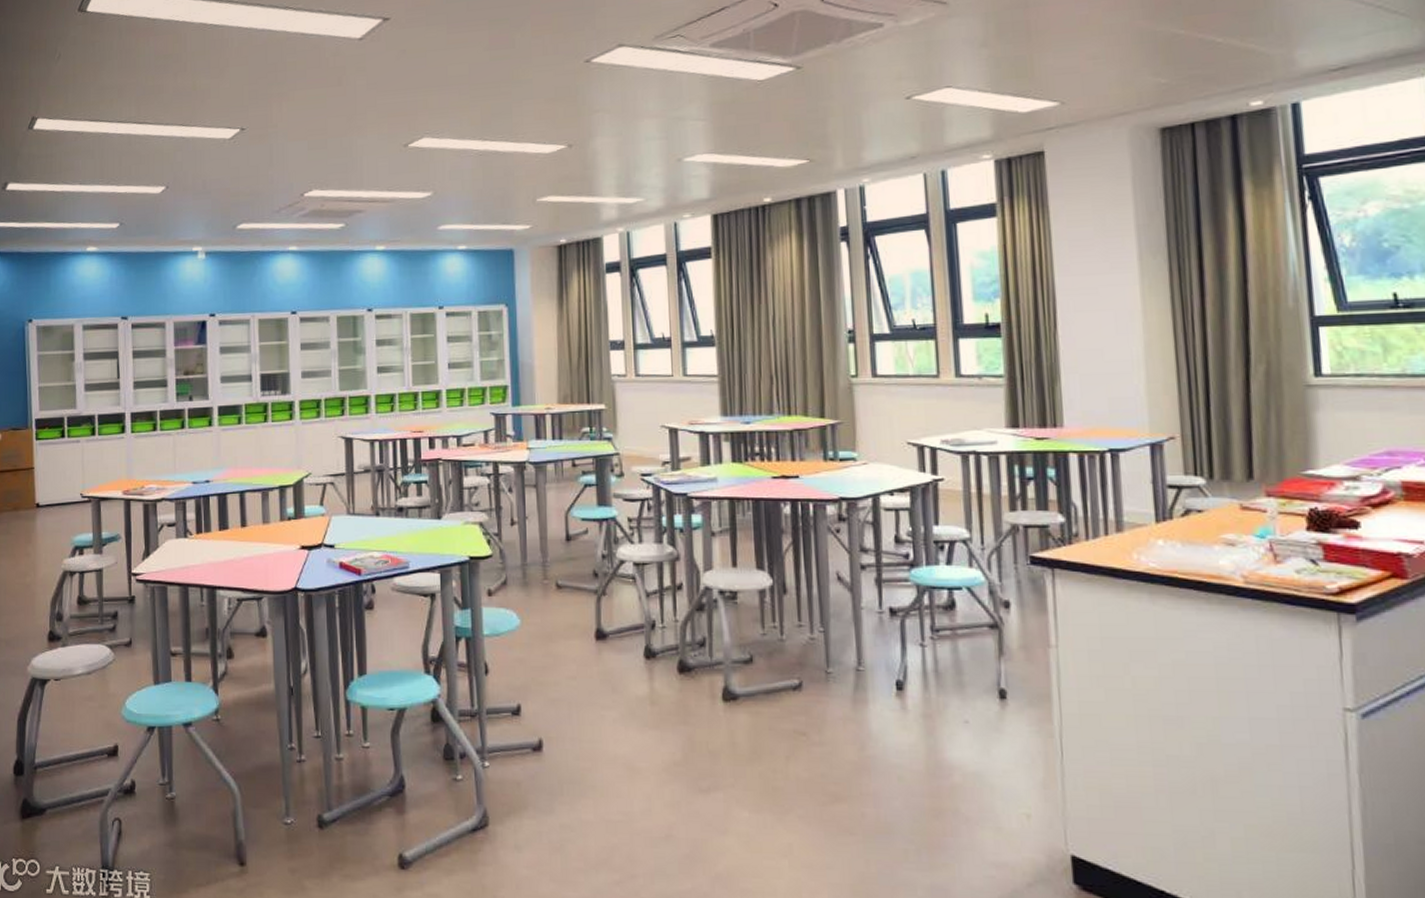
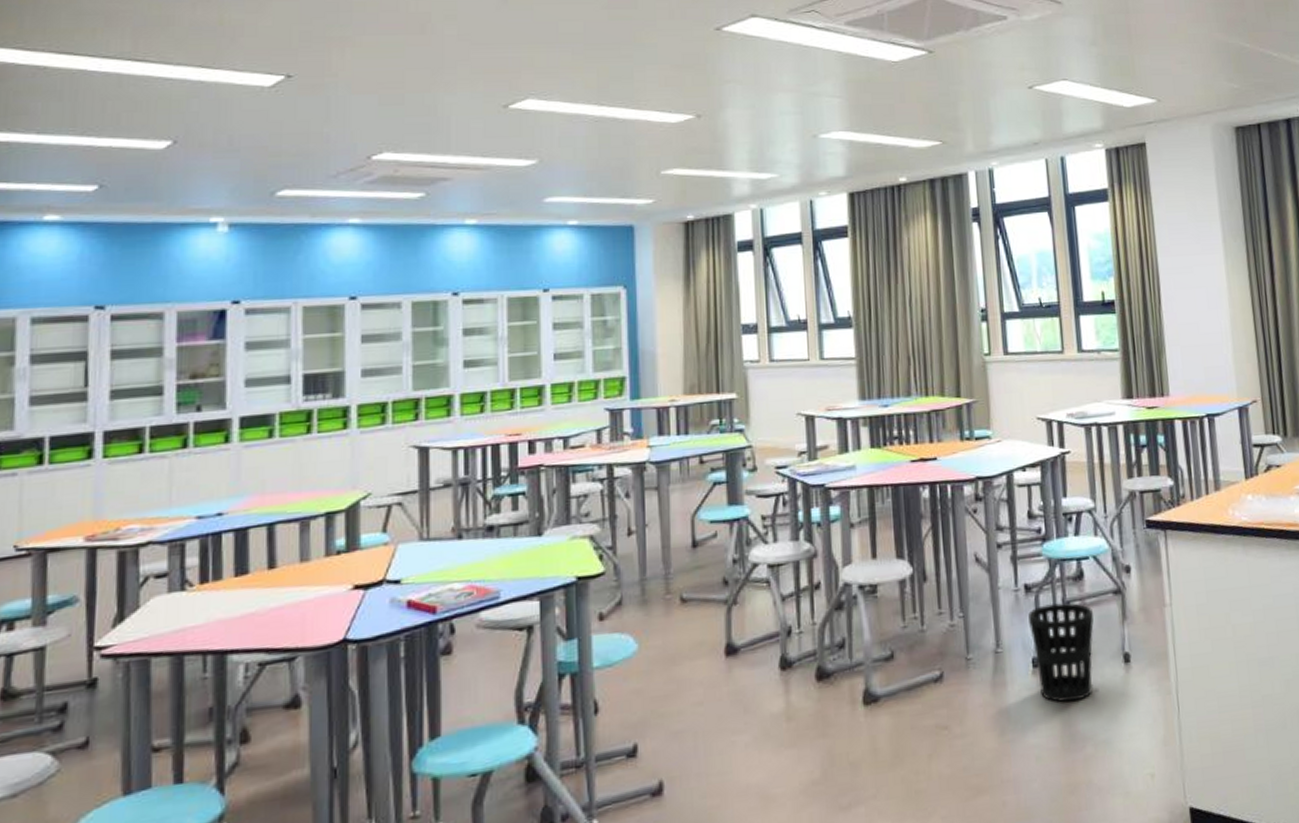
wastebasket: none [893,629,966,729] -> present [1028,602,1094,702]

